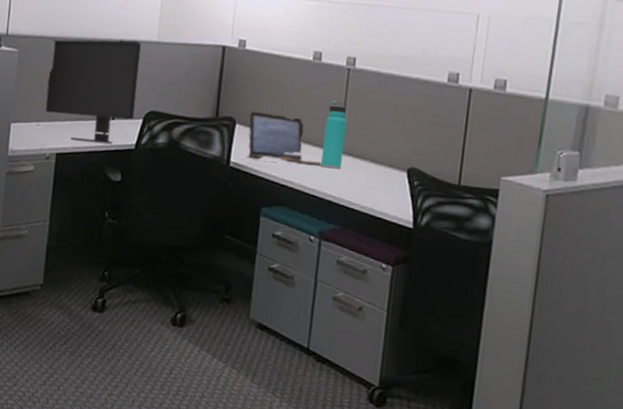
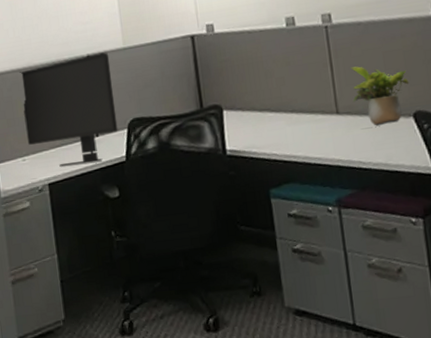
laptop: present [245,111,321,166] -> none [234,88,321,143]
water bottle: present [320,100,347,170] -> none [315,60,344,134]
potted plant: none [356,113,411,174] -> present [351,66,409,127]

